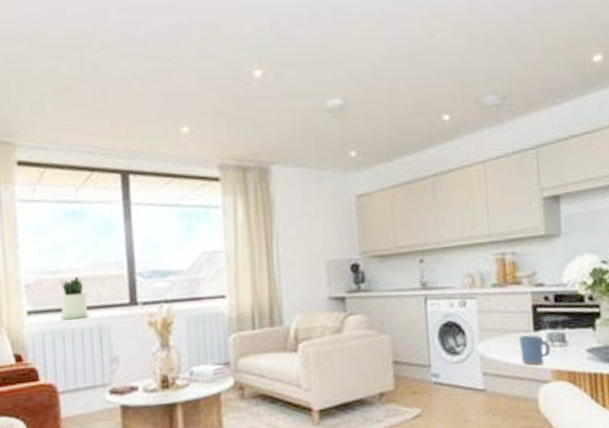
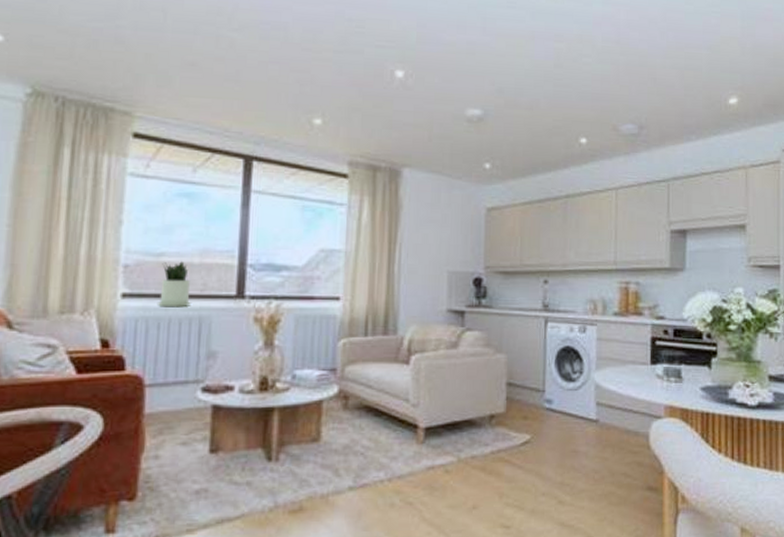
mug: present [519,335,551,365] -> none [636,368,666,398]

